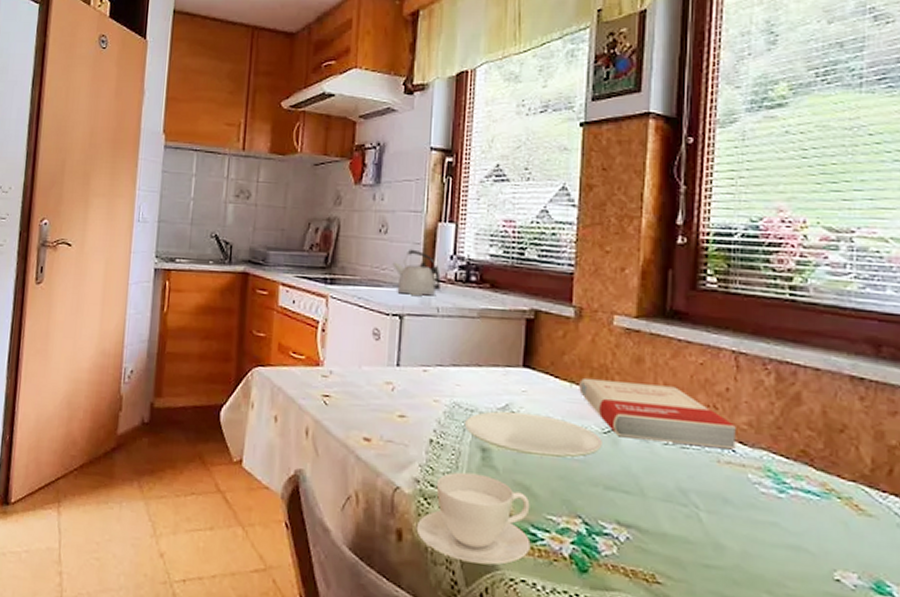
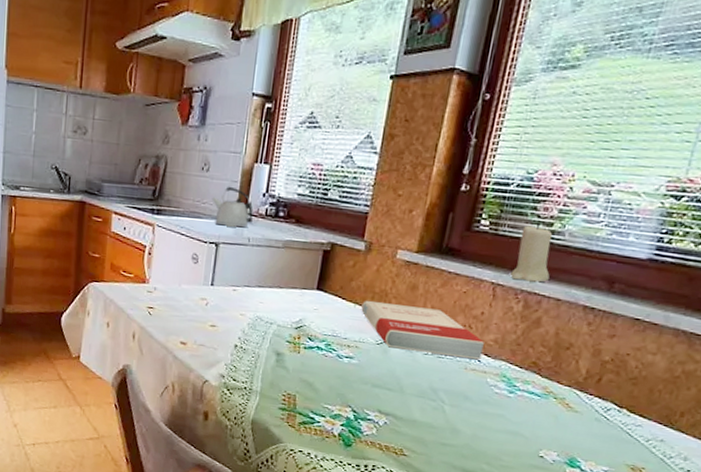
teacup: present [416,472,531,565] -> none [219,370,312,439]
plate: present [465,411,602,459] -> none [264,324,375,363]
candle: none [753,278,800,349] -> present [510,223,553,283]

